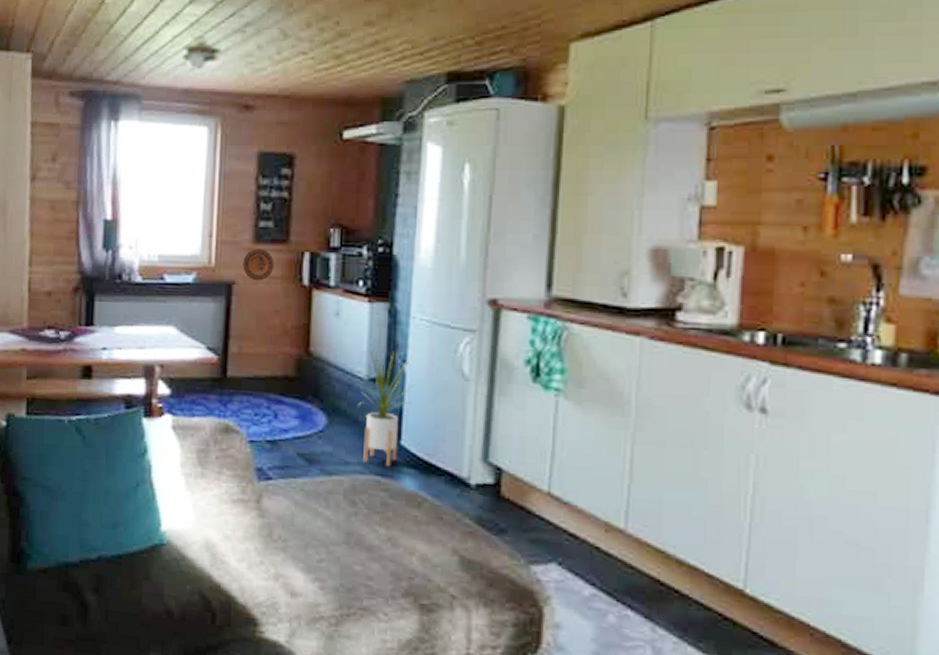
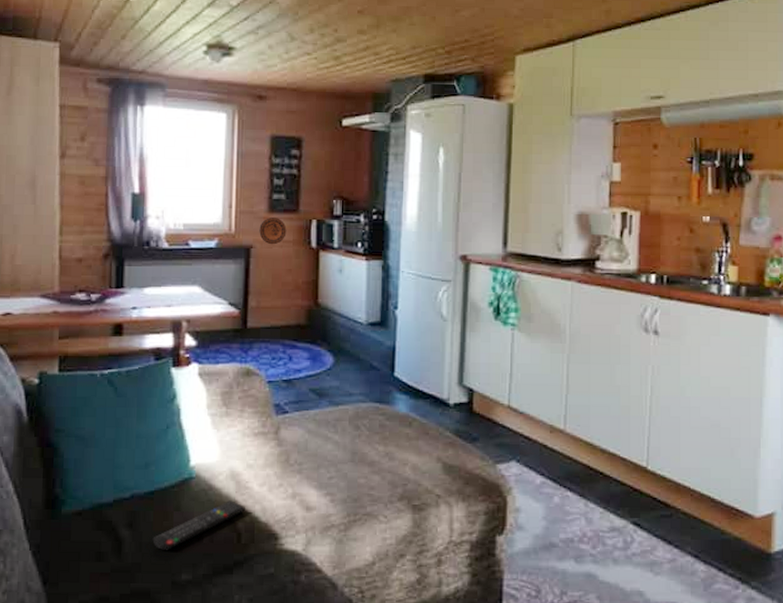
remote control: none [119,574,221,623] -> present [152,500,245,550]
house plant: present [350,343,415,466] -> none [352,294,404,394]

